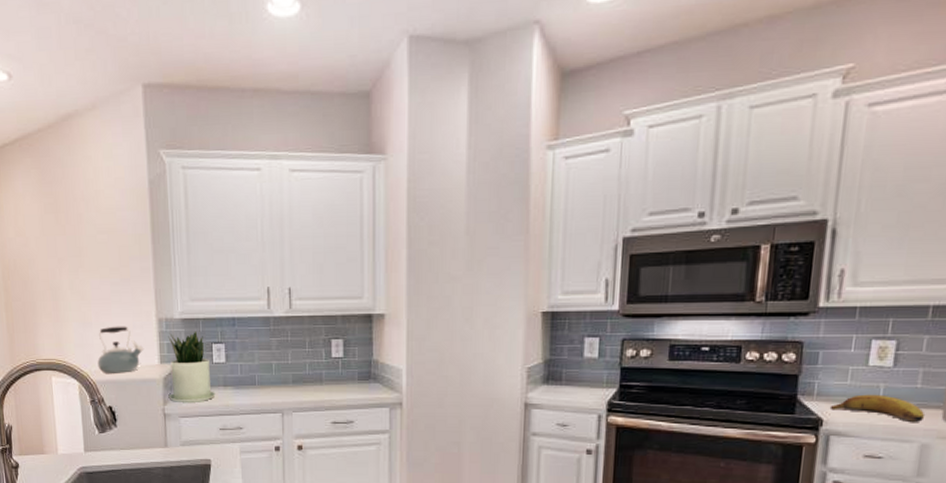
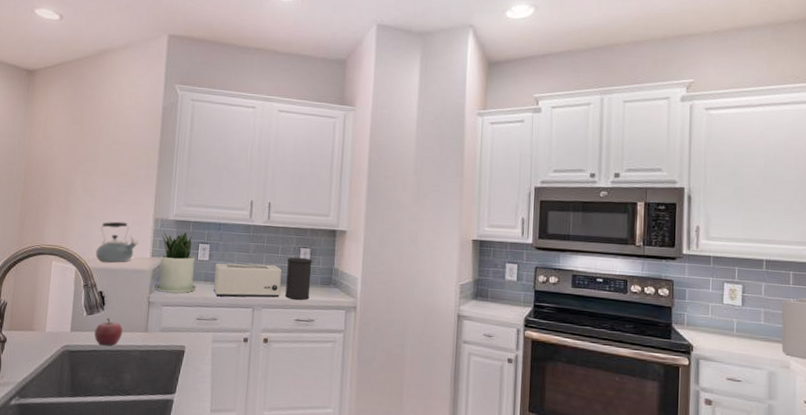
fruit: none [110,435,141,465] -> present [94,318,123,346]
toaster: none [234,361,312,403] -> present [214,263,283,298]
canister: none [316,350,347,399] -> present [285,257,313,300]
fruit: present [829,394,924,423] -> none [697,327,768,354]

